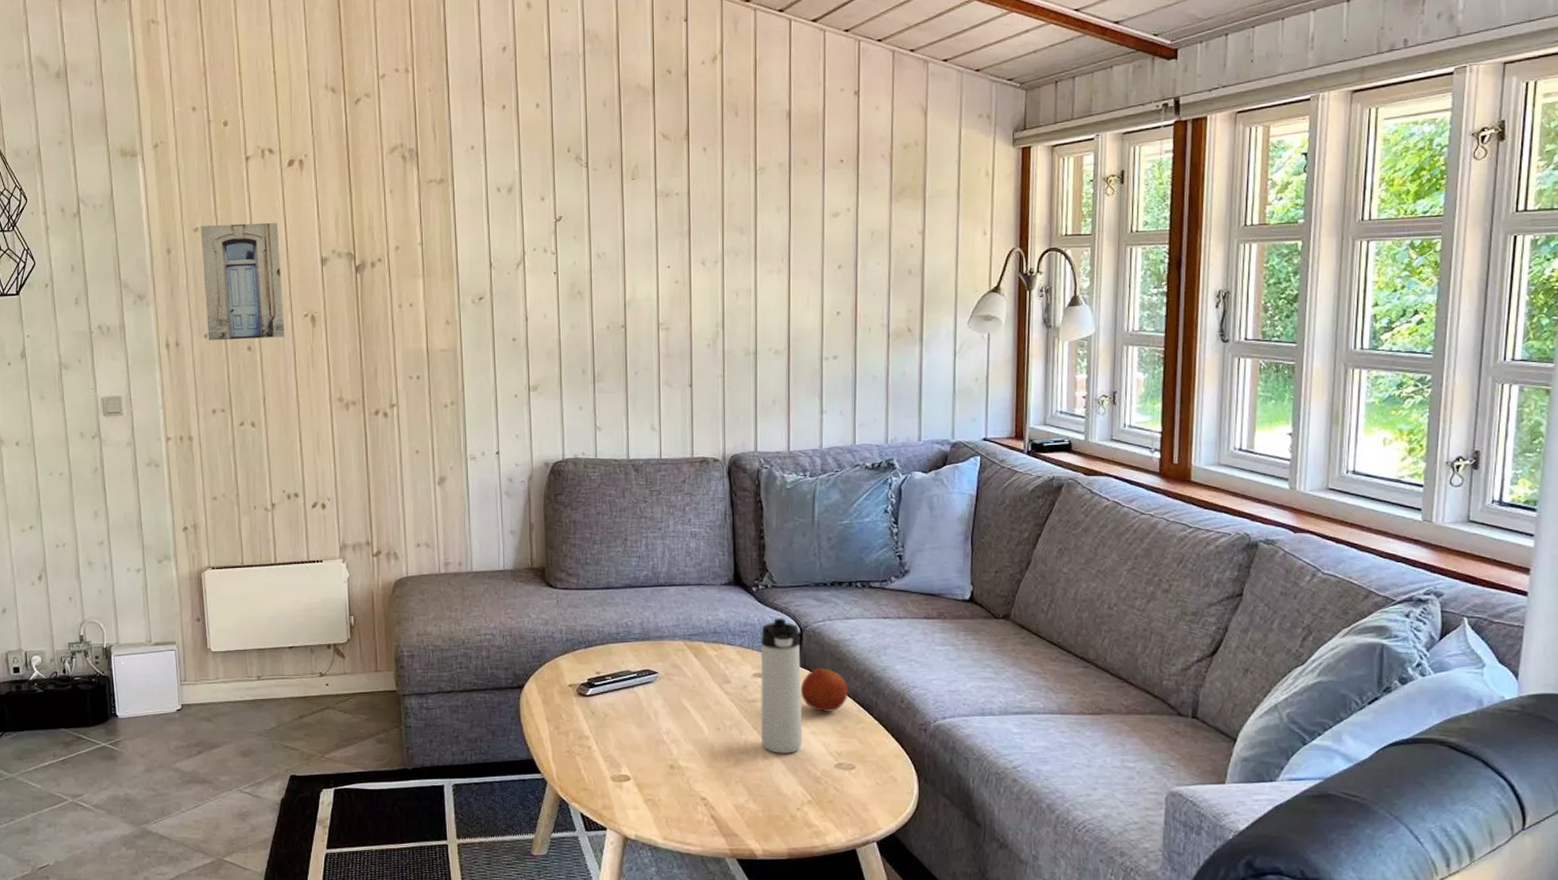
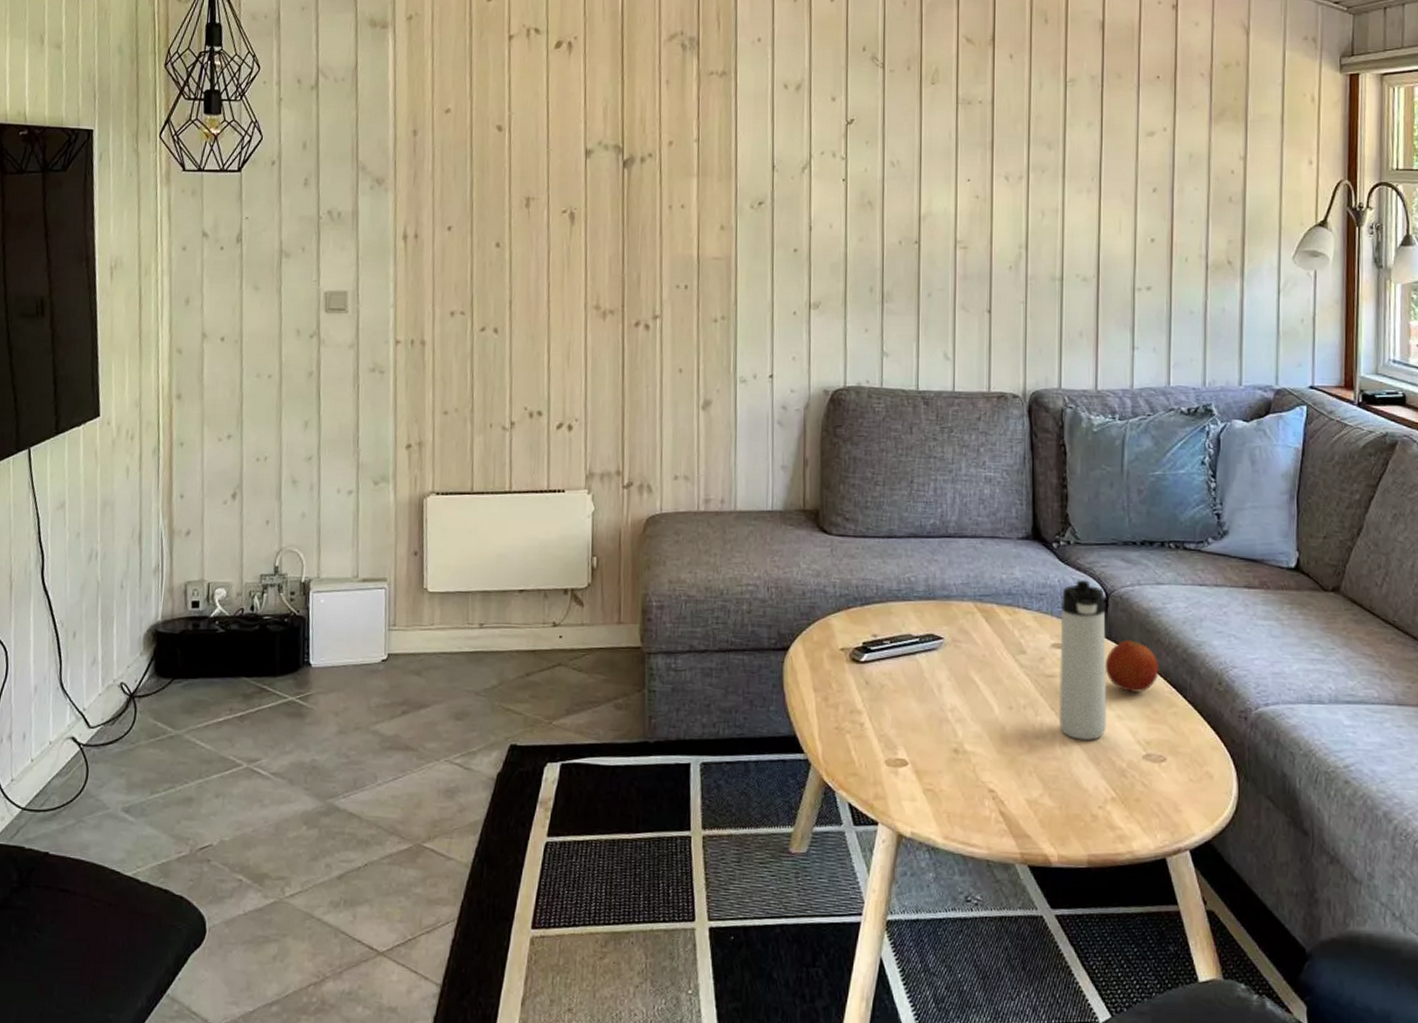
wall art: present [201,222,285,341] -> none [451,106,540,235]

